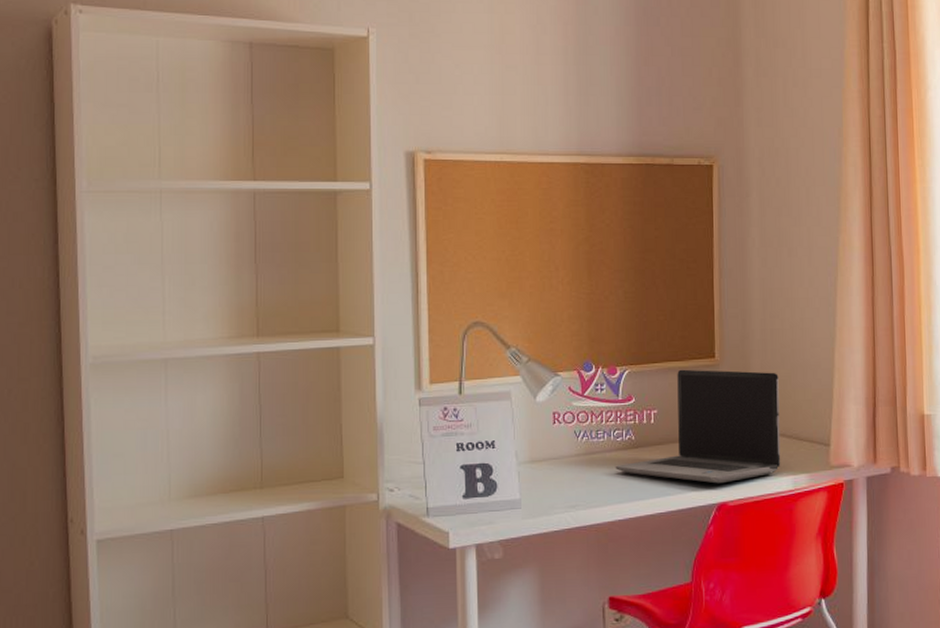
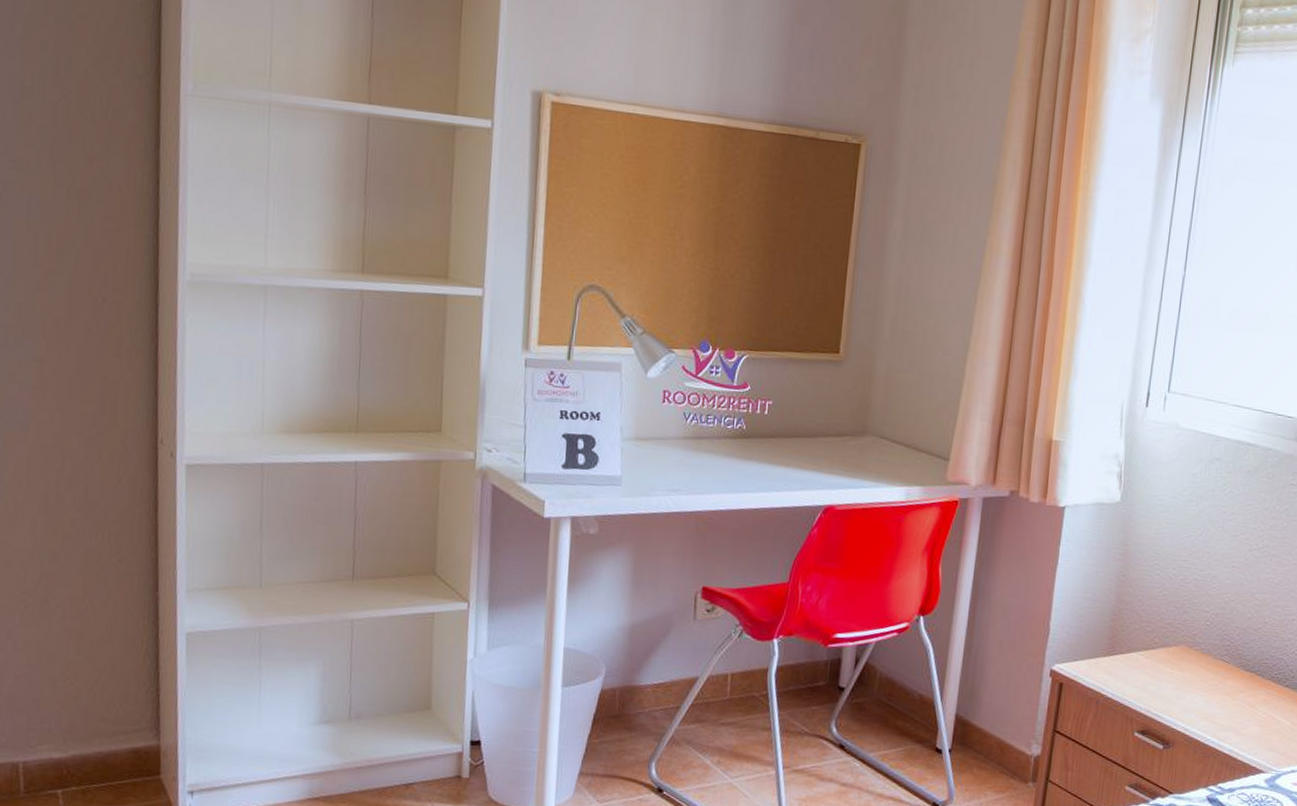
laptop computer: present [615,369,781,484] -> none [722,361,904,486]

